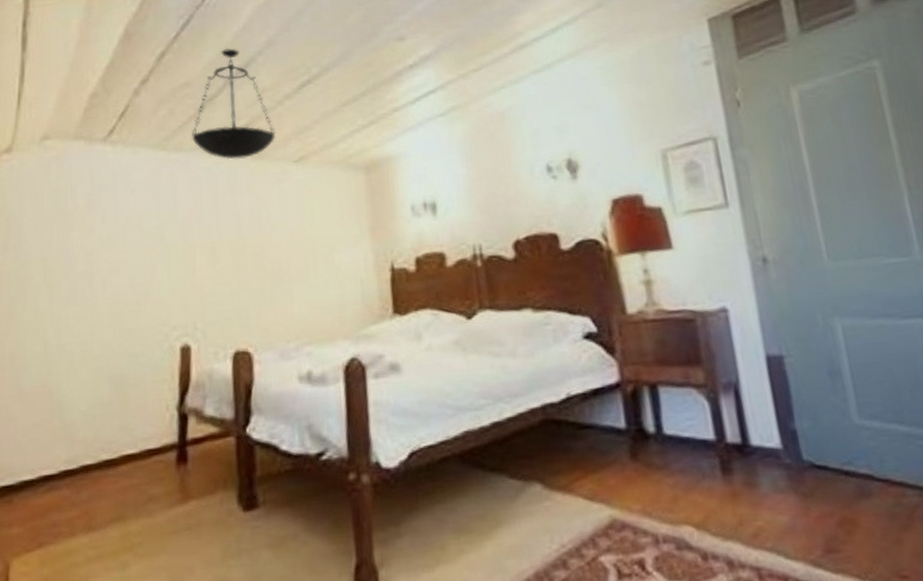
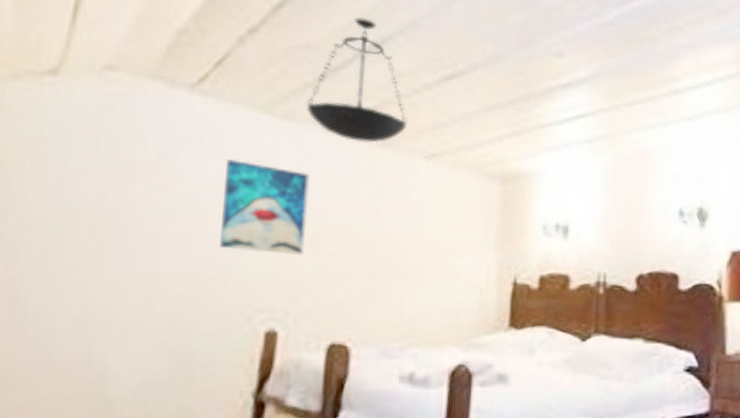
wall art: none [136,194,204,275] -> present [220,159,309,256]

